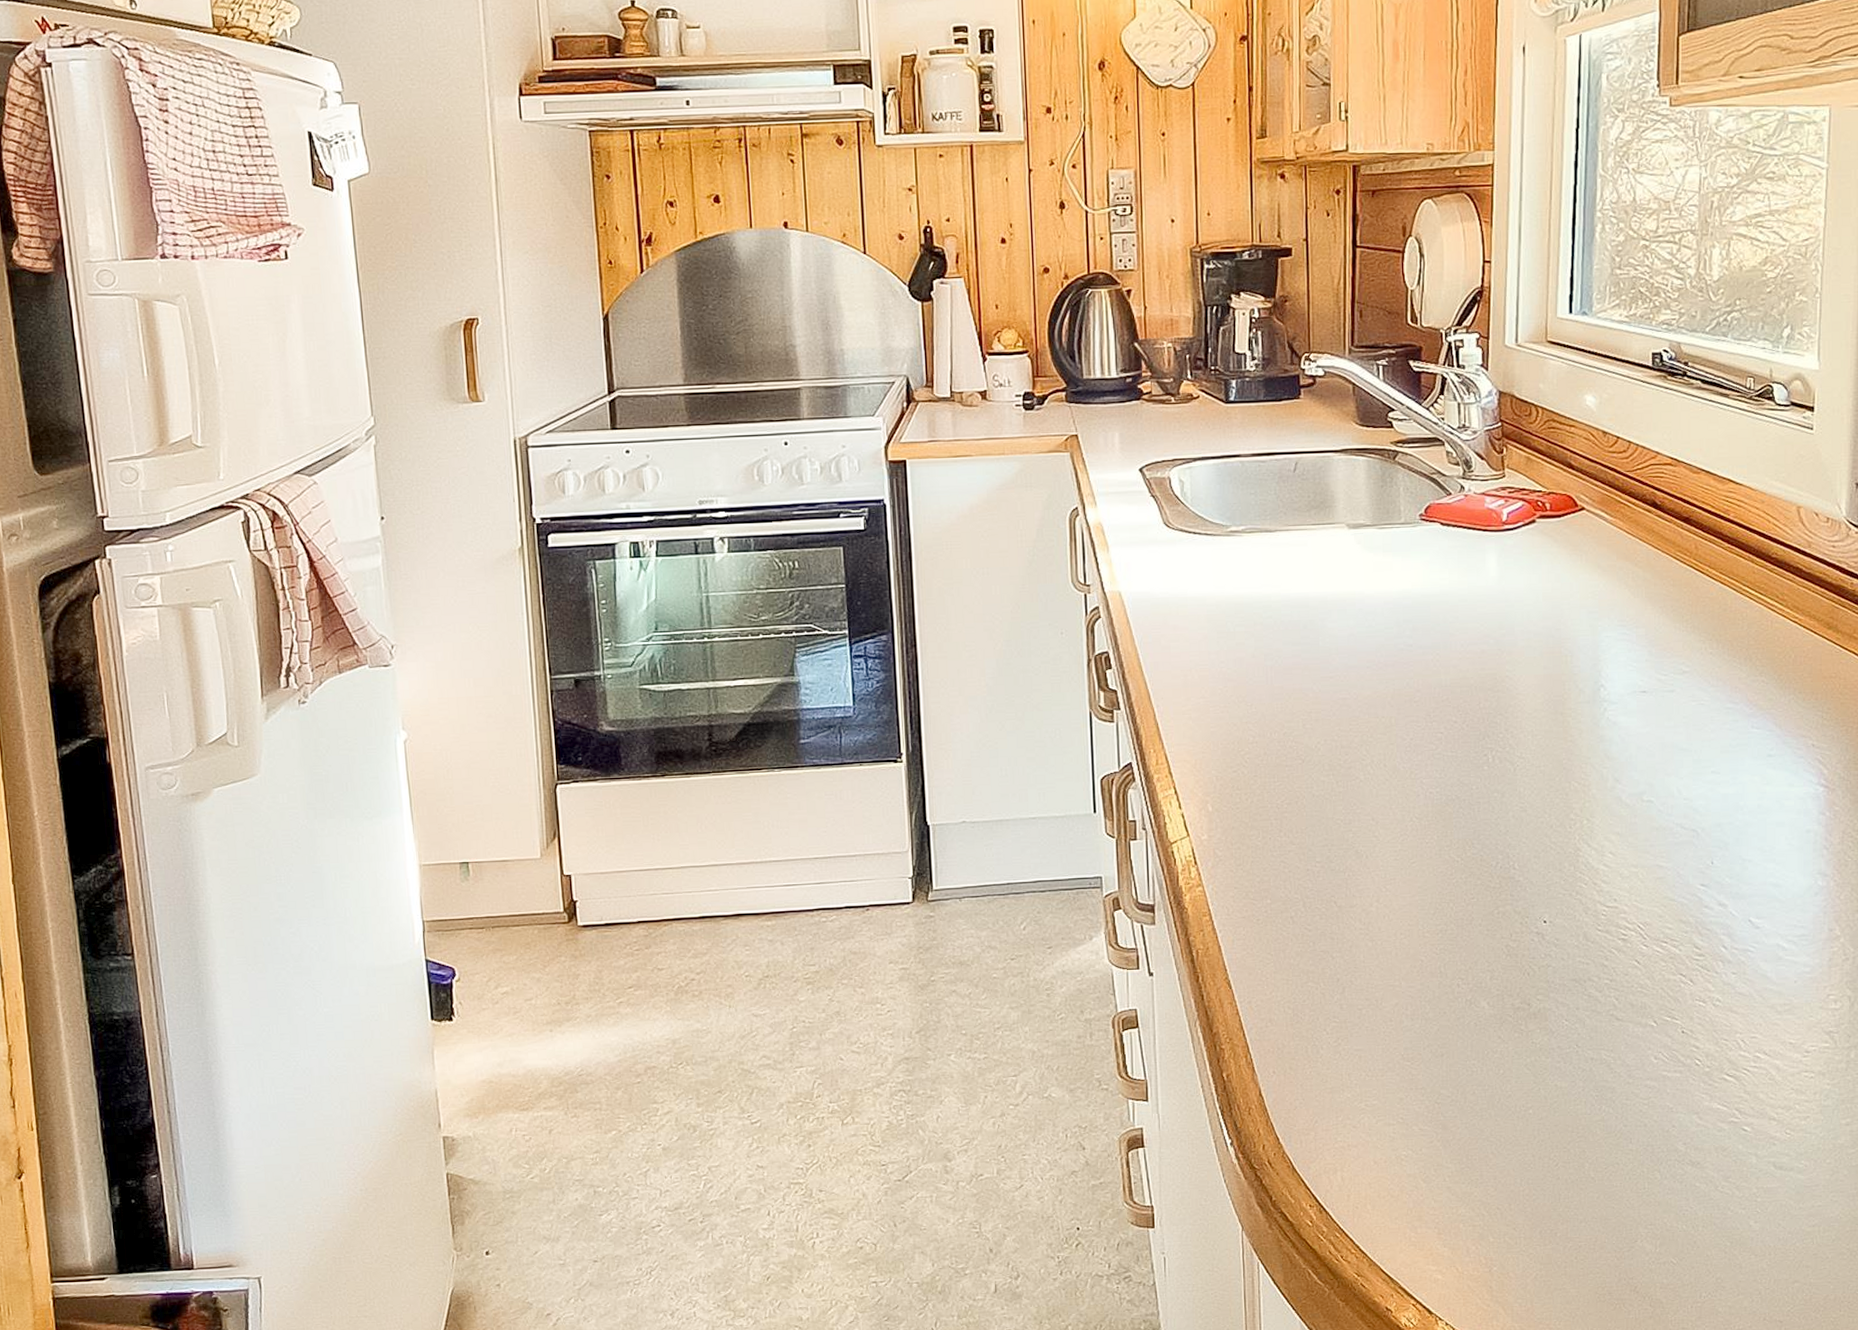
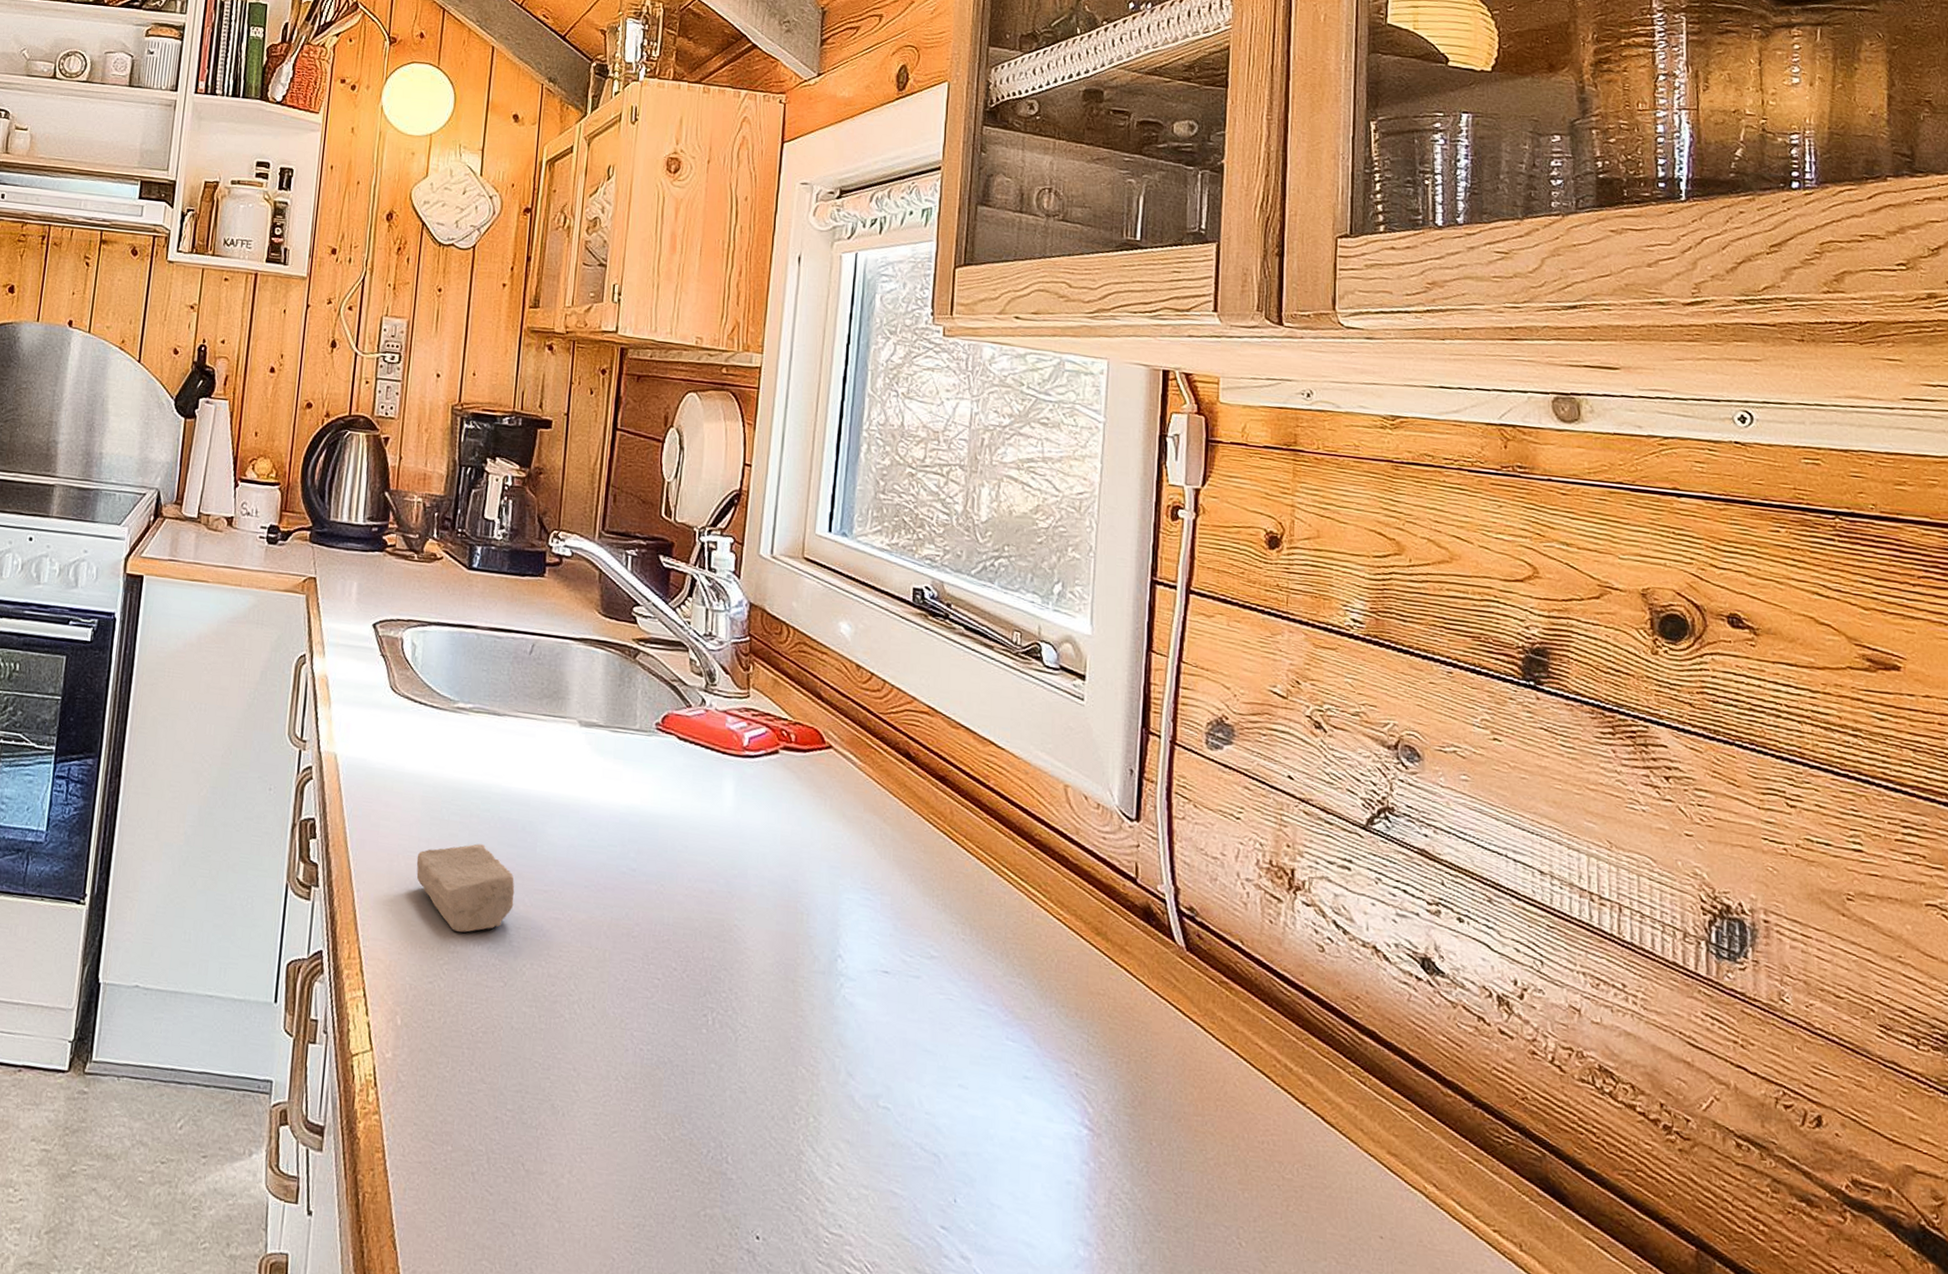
soap bar: none [1209,647,1303,726] -> present [416,843,515,933]

